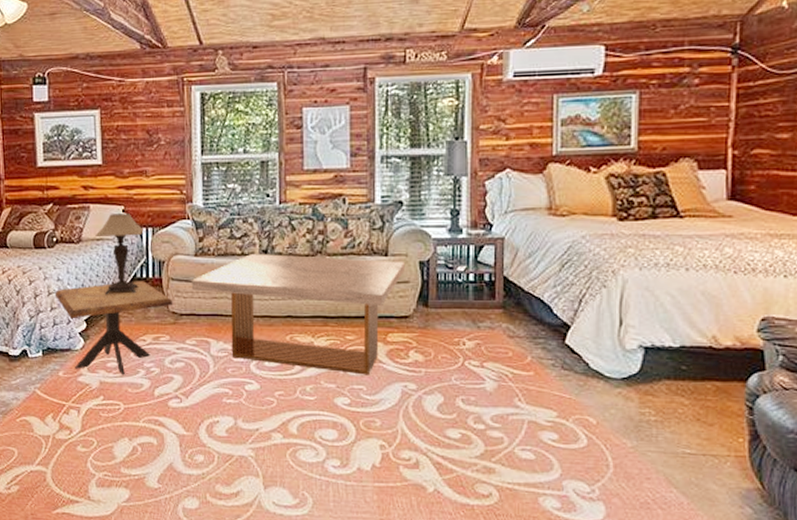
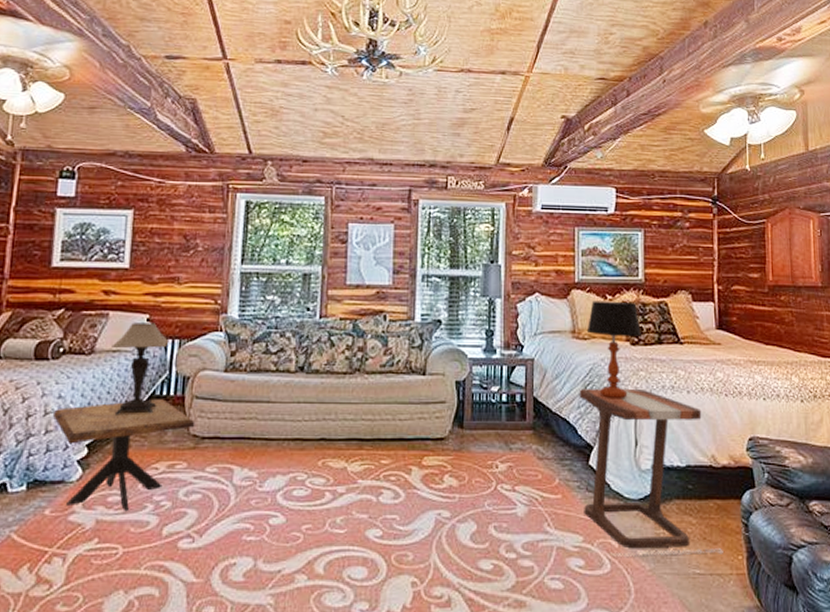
coffee table: present [191,253,405,375] -> none [217,369,442,503]
side table: none [555,268,720,436] -> present [579,389,723,558]
table lamp: none [565,173,631,278] -> present [586,301,641,399]

